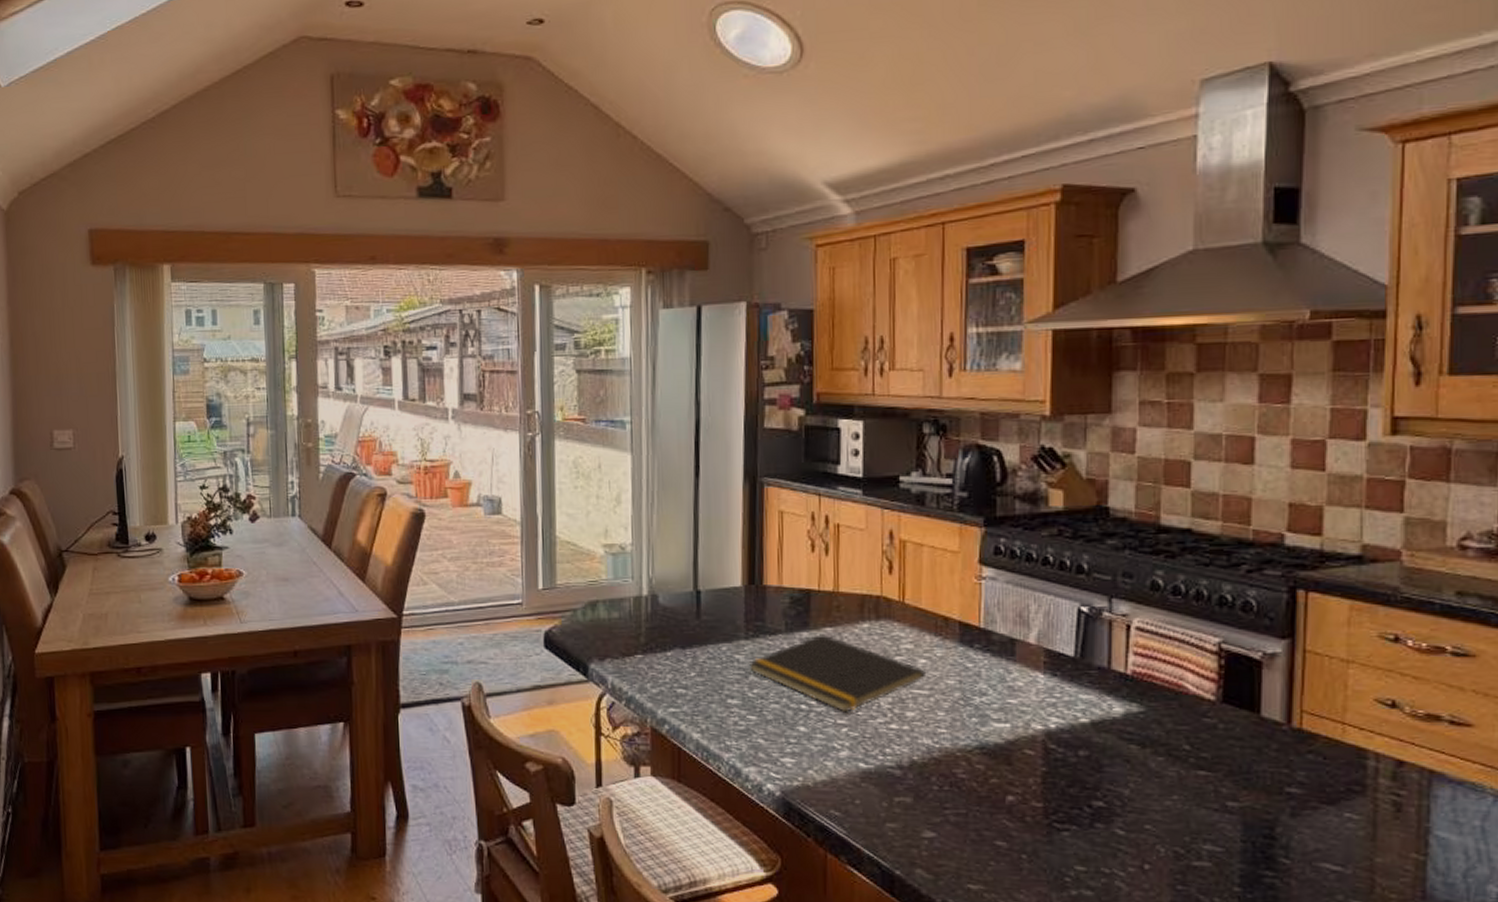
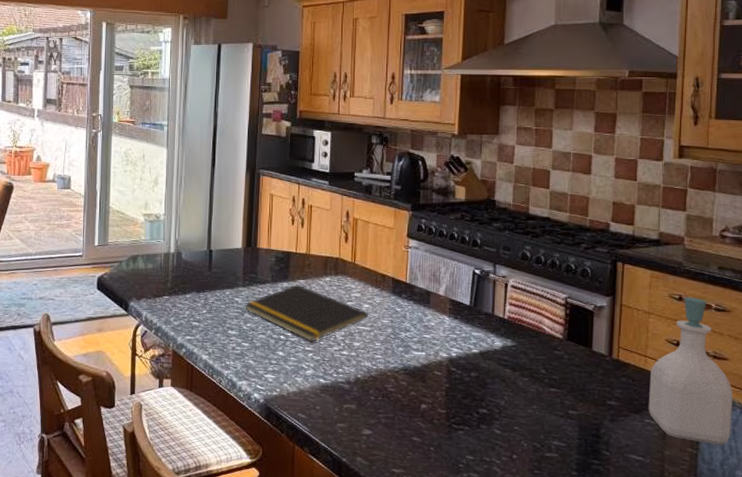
soap bottle: none [1348,637,1481,848] -> present [648,297,733,445]

